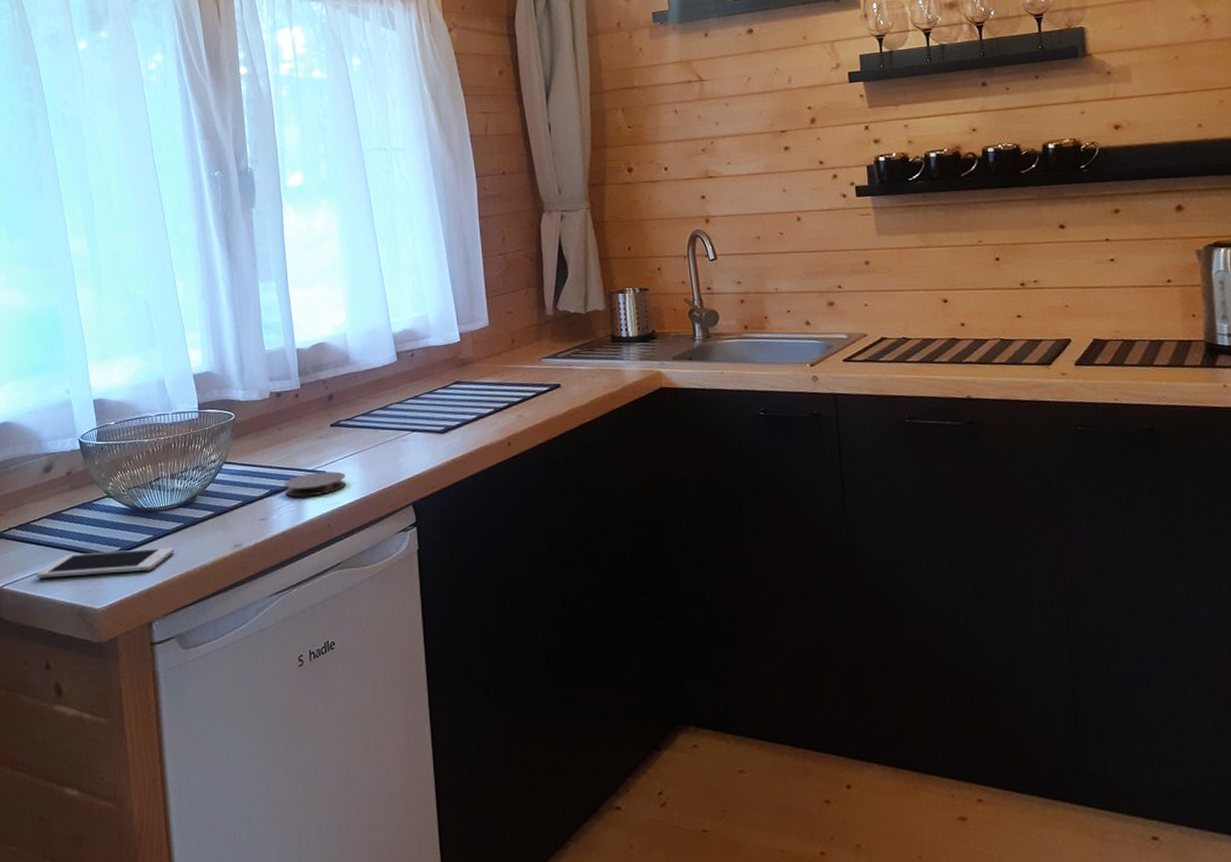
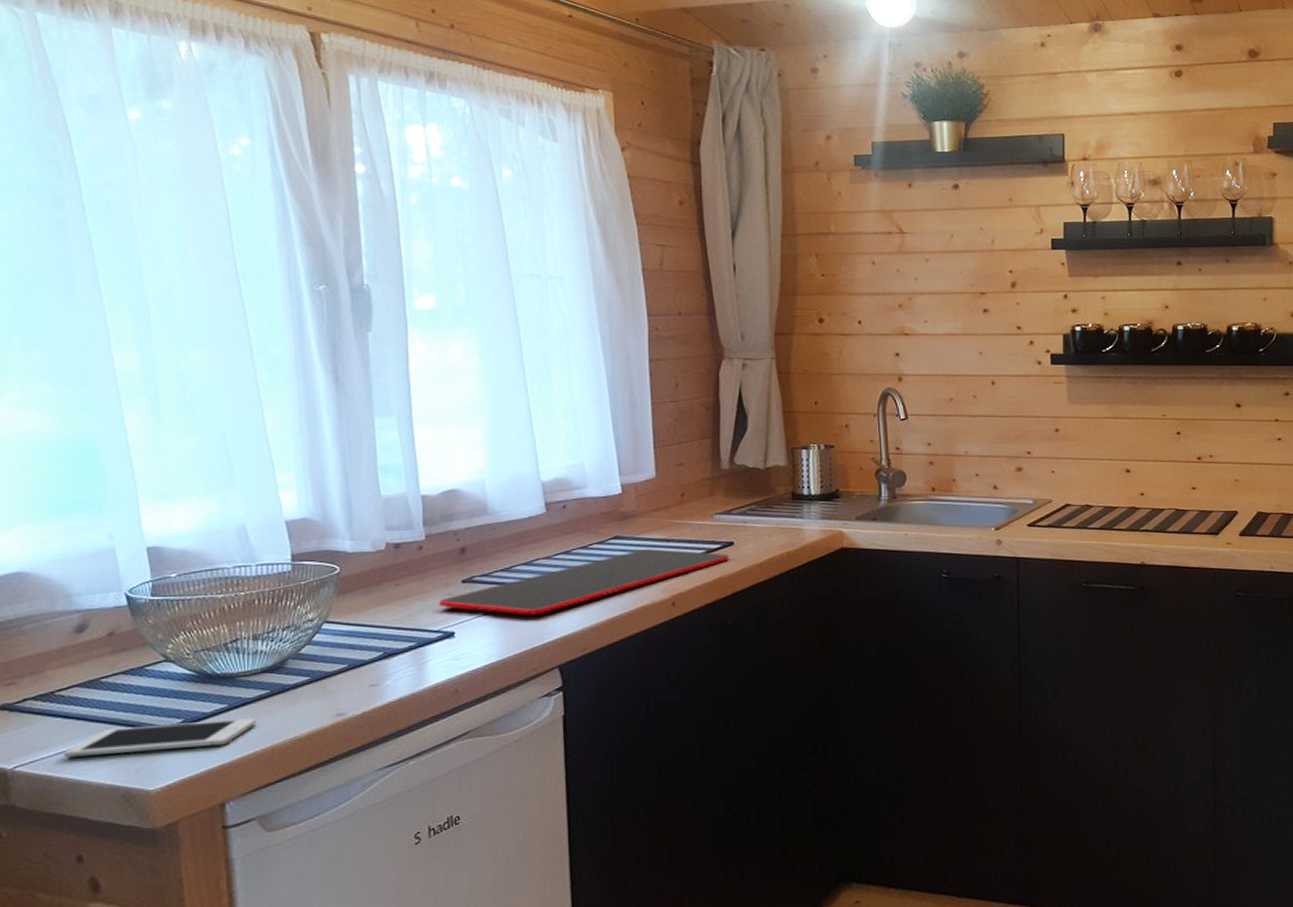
coaster: present [284,471,347,498] -> none [401,632,480,661]
cutting board: none [312,392,557,456] -> present [438,549,729,615]

